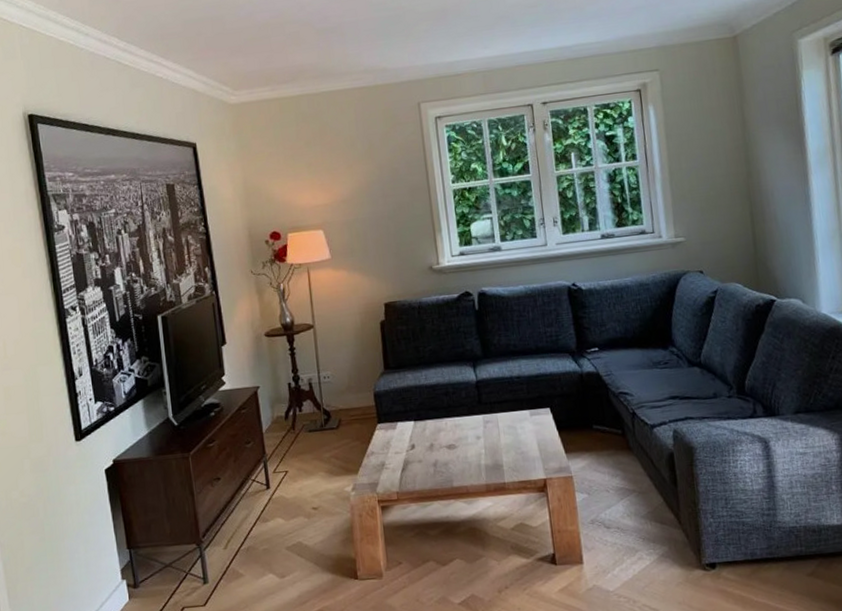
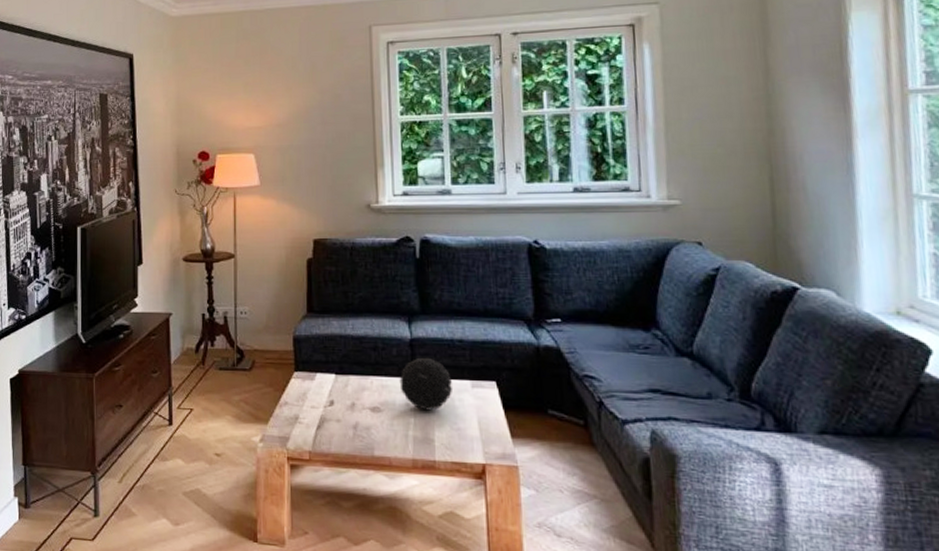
decorative orb: none [469,395,515,441] -> present [399,357,452,411]

